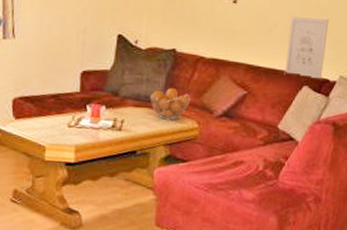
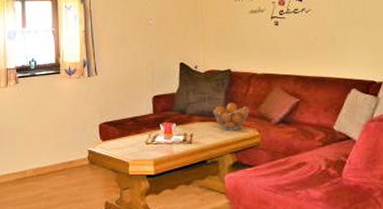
wall art: present [284,16,329,79] -> none [329,28,368,82]

